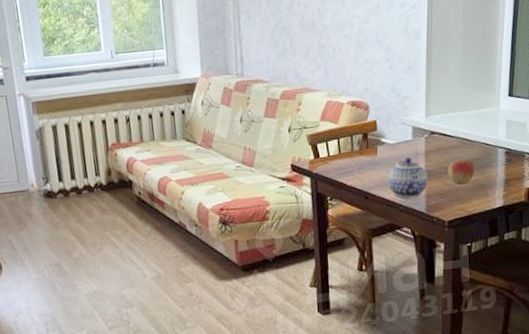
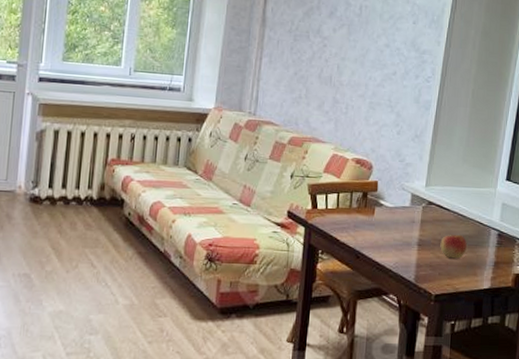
teapot: present [388,157,428,198] -> none [380,224,420,265]

